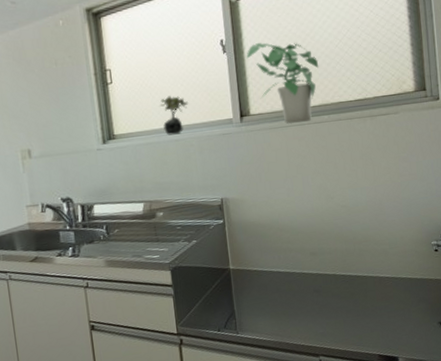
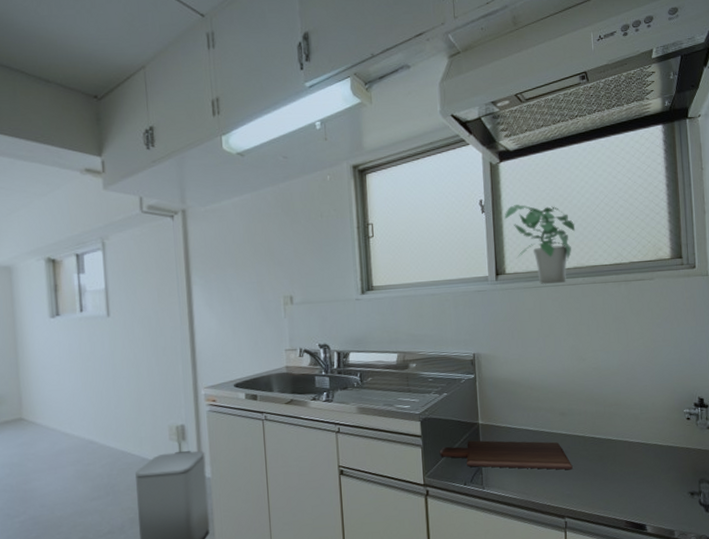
succulent plant: present [160,96,189,136] -> none [418,251,446,290]
cutting board: none [191,282,325,313] -> present [439,440,573,470]

